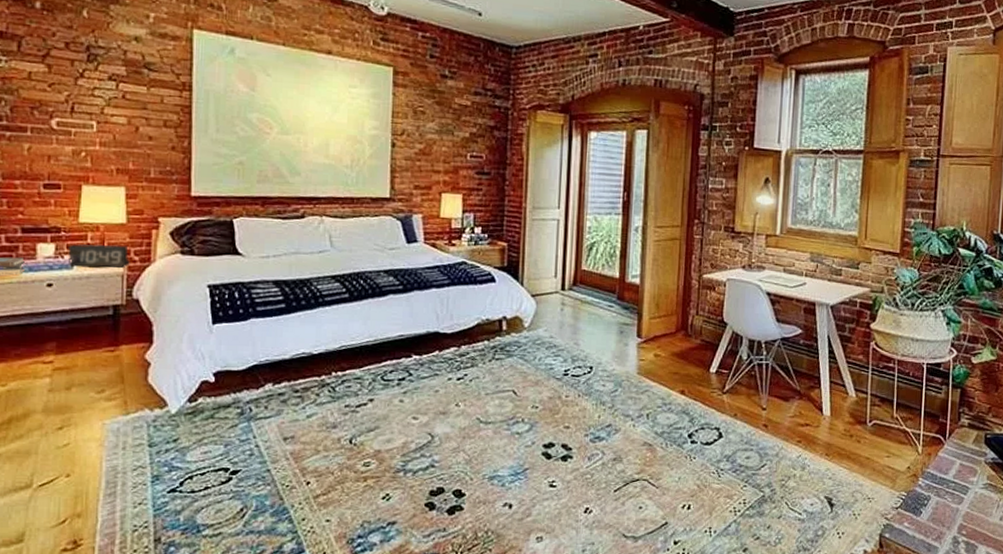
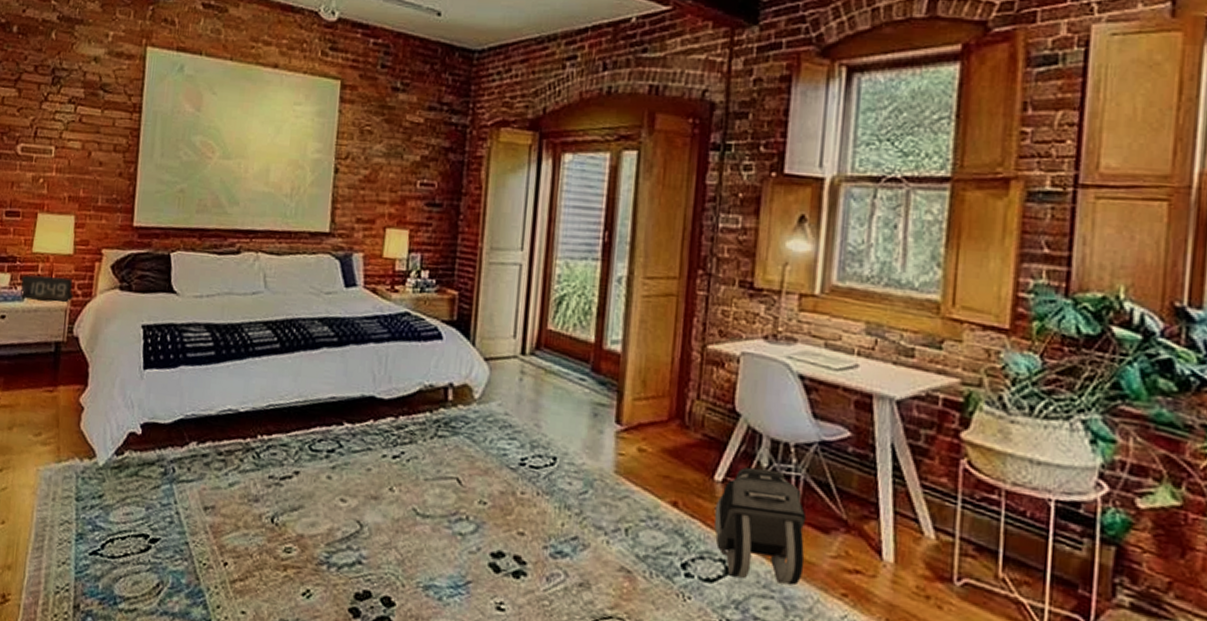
backpack: none [710,360,774,440] -> present [714,466,807,586]

